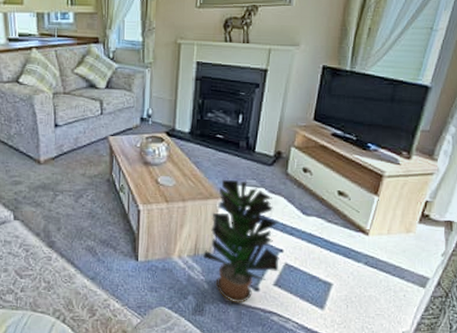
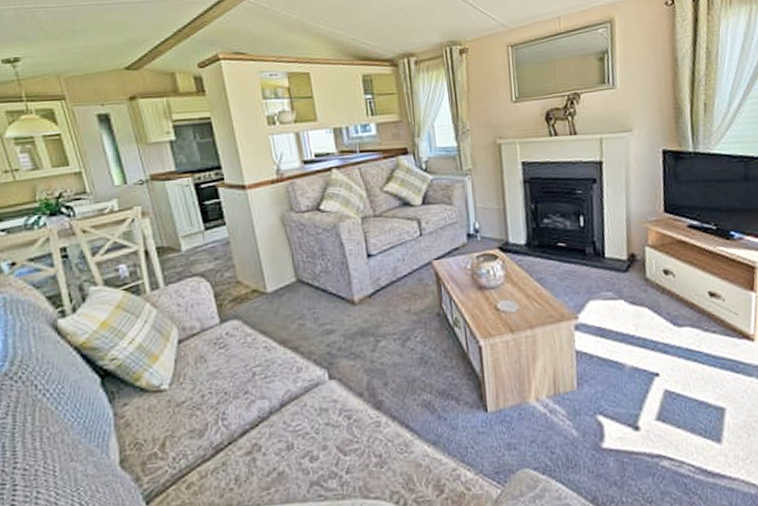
potted plant: present [203,179,280,303] -> none [565,294,659,450]

